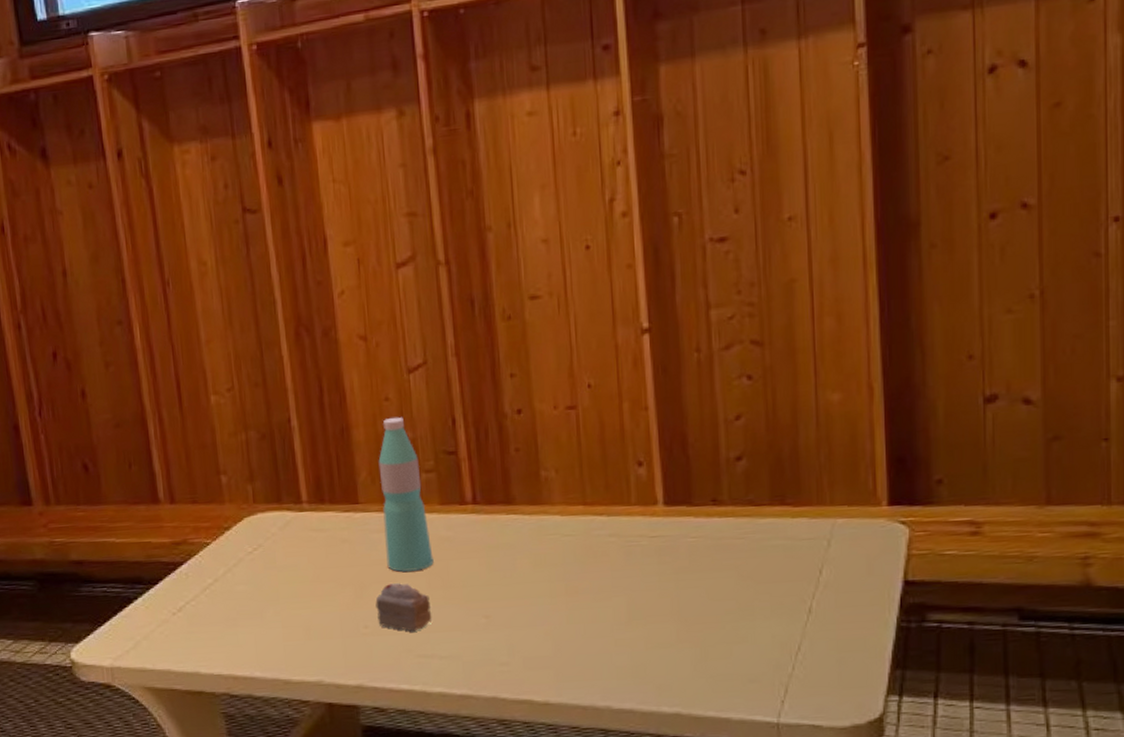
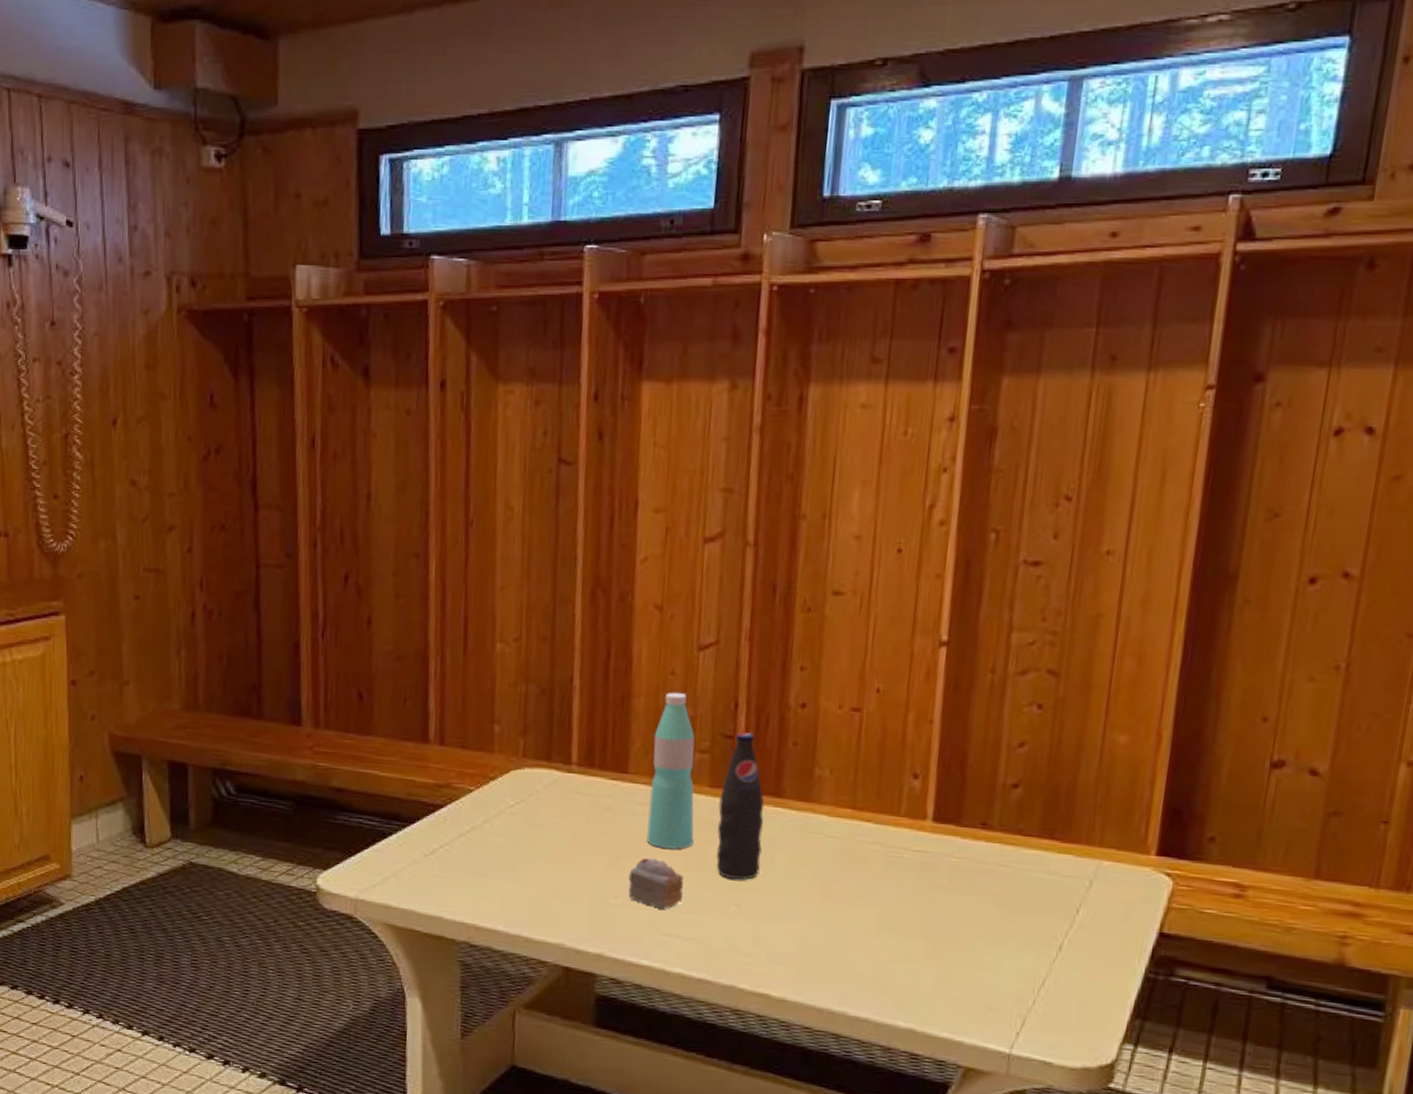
bottle: none [452,446,504,592] -> present [716,732,765,880]

